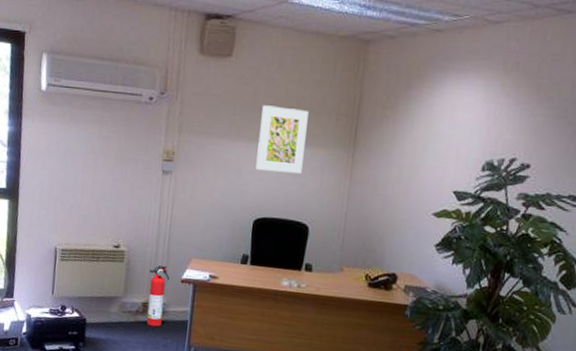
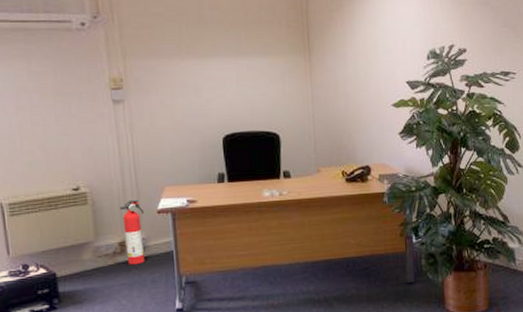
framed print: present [255,105,309,173] -> none [210,19,263,87]

